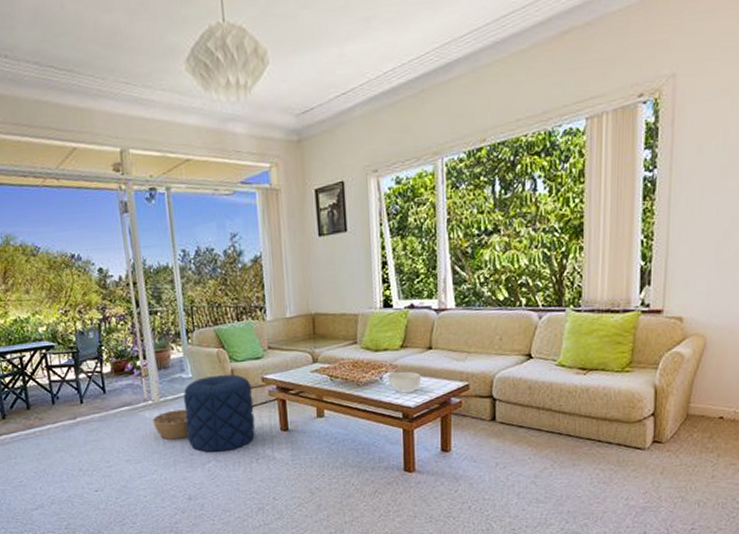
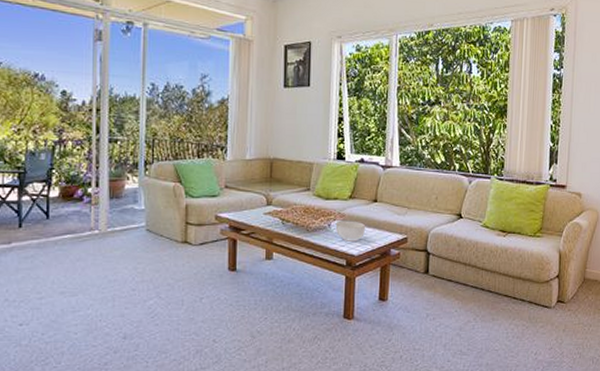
basket: present [152,409,189,440] -> none [95,242,135,272]
pouf: present [183,374,256,452] -> none [131,209,205,288]

